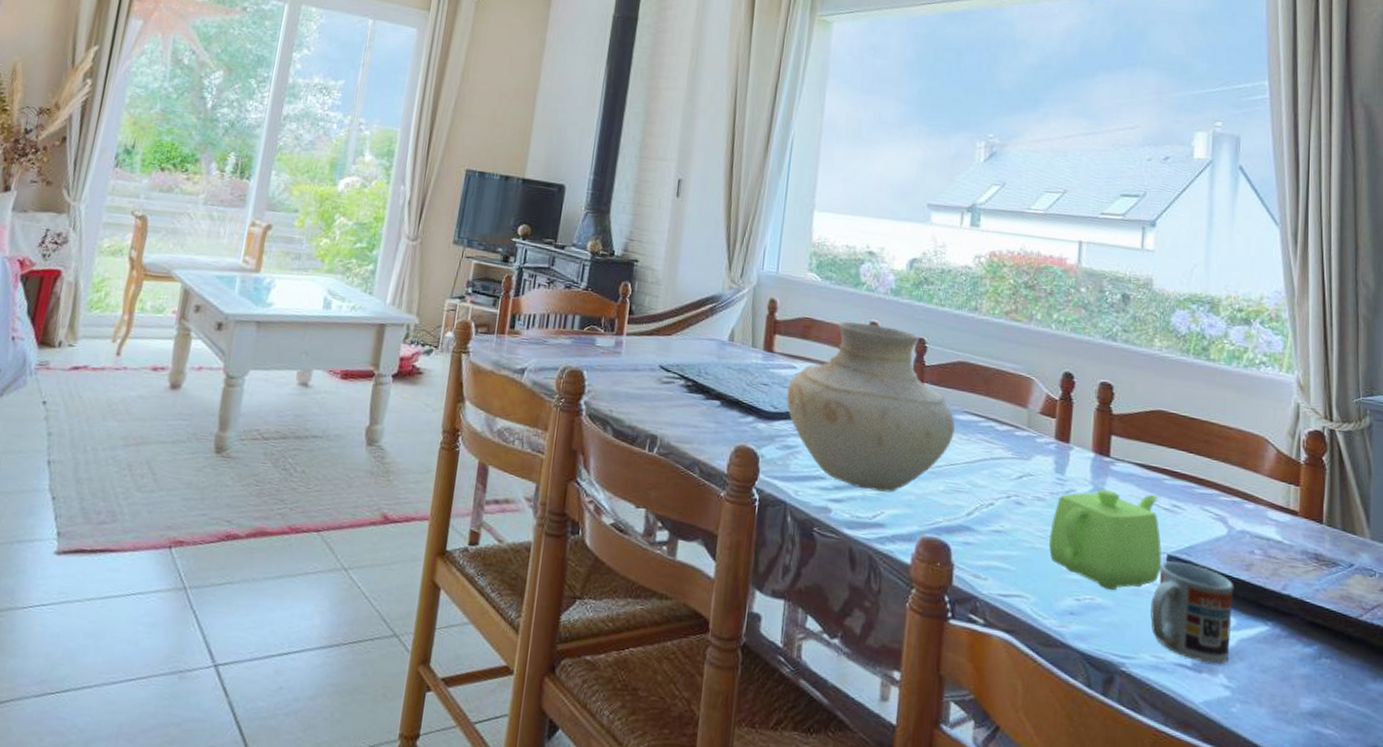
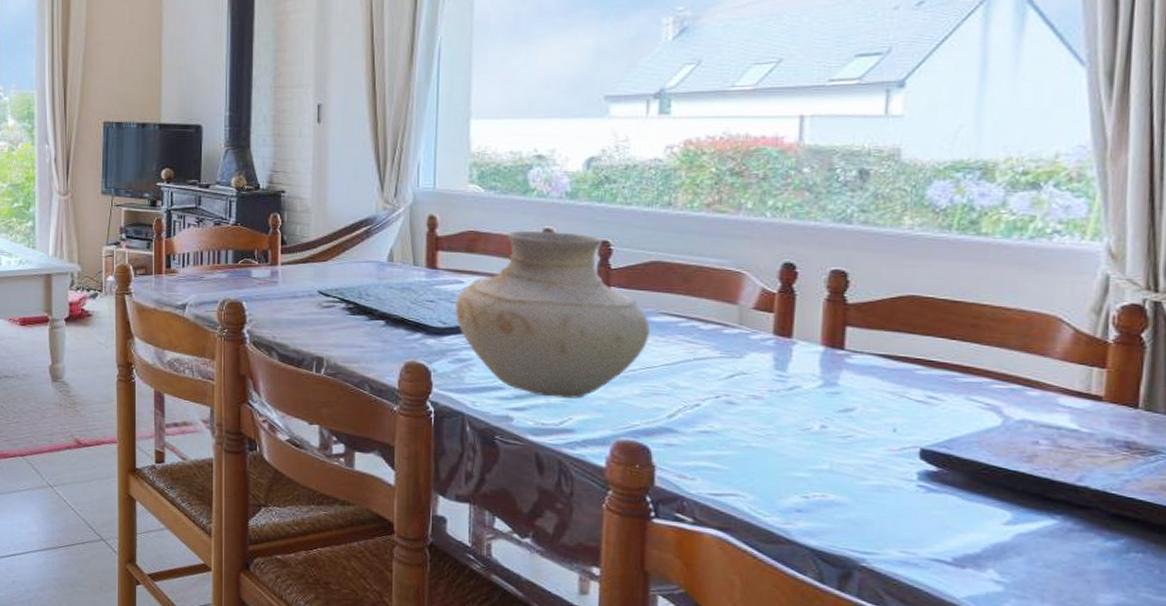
teapot: present [1049,488,1162,590] -> none [769,383,913,486]
cup: present [1150,561,1234,665] -> none [898,455,1011,560]

